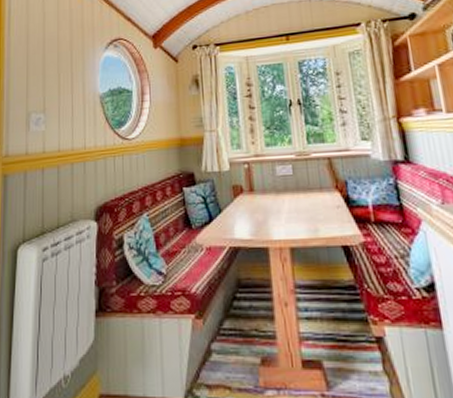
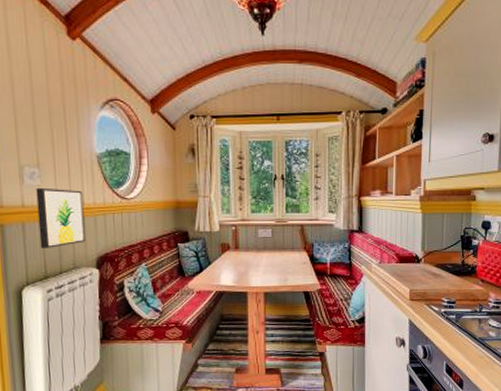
wall art: none [40,133,85,199] -> present [36,187,86,248]

